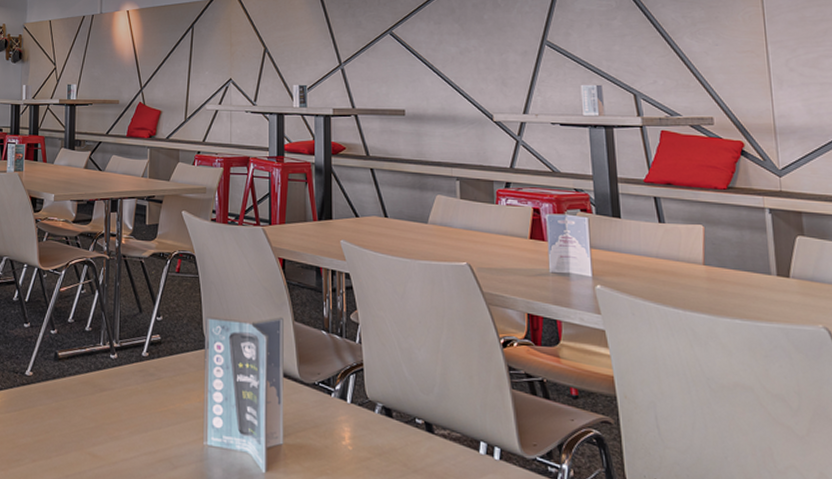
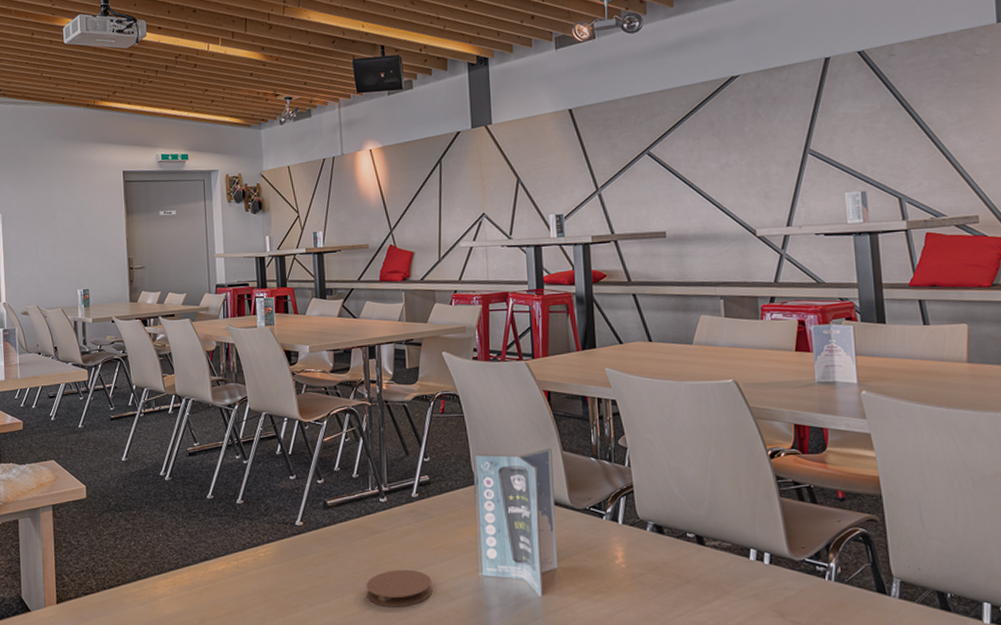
coaster: none [89,430,156,471] -> present [366,569,433,607]

